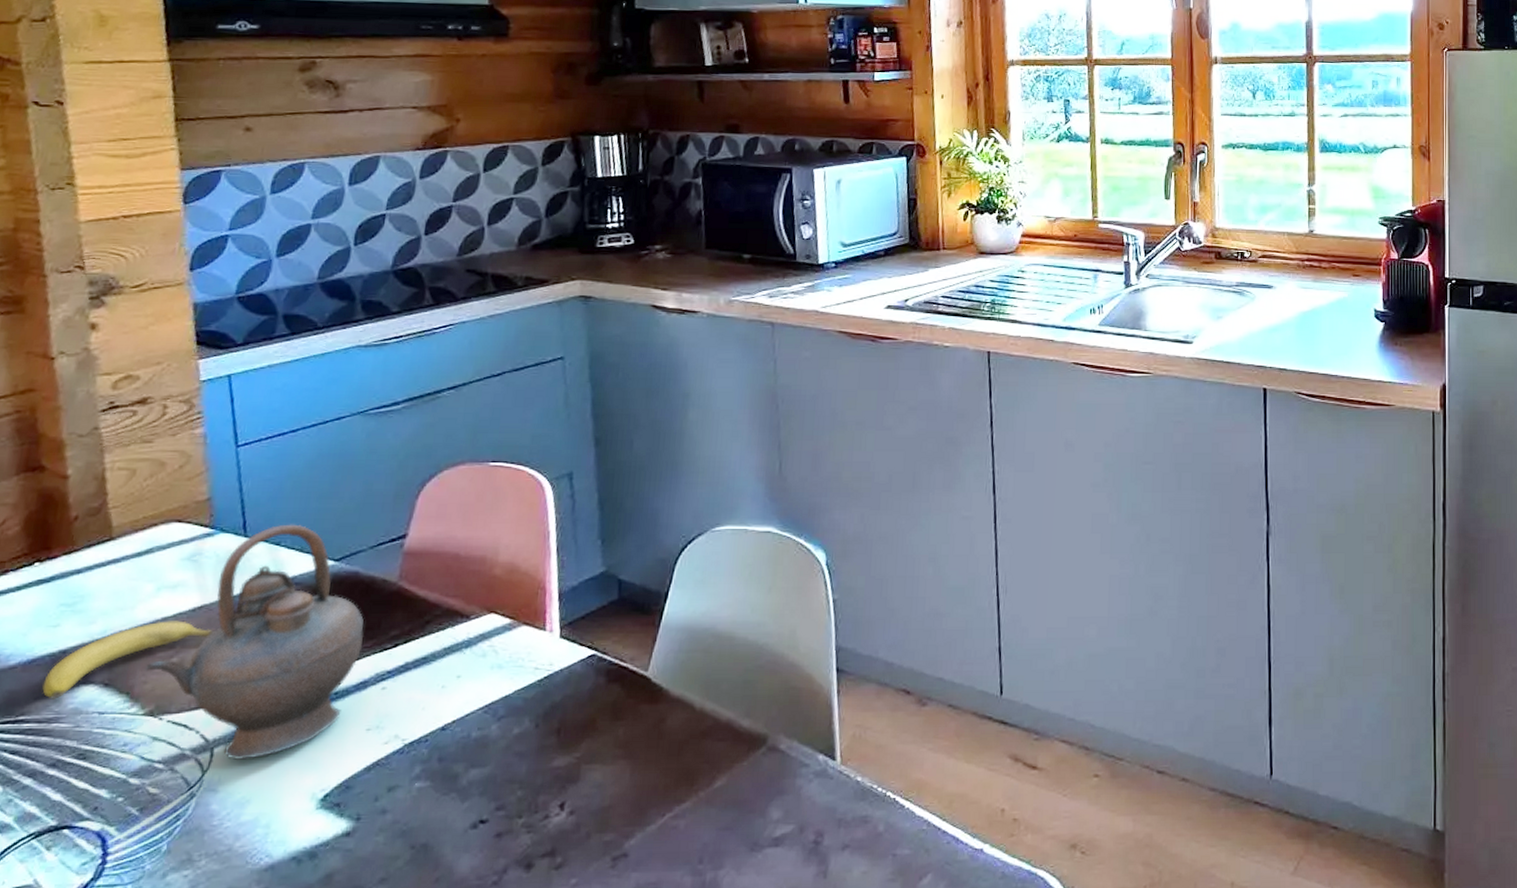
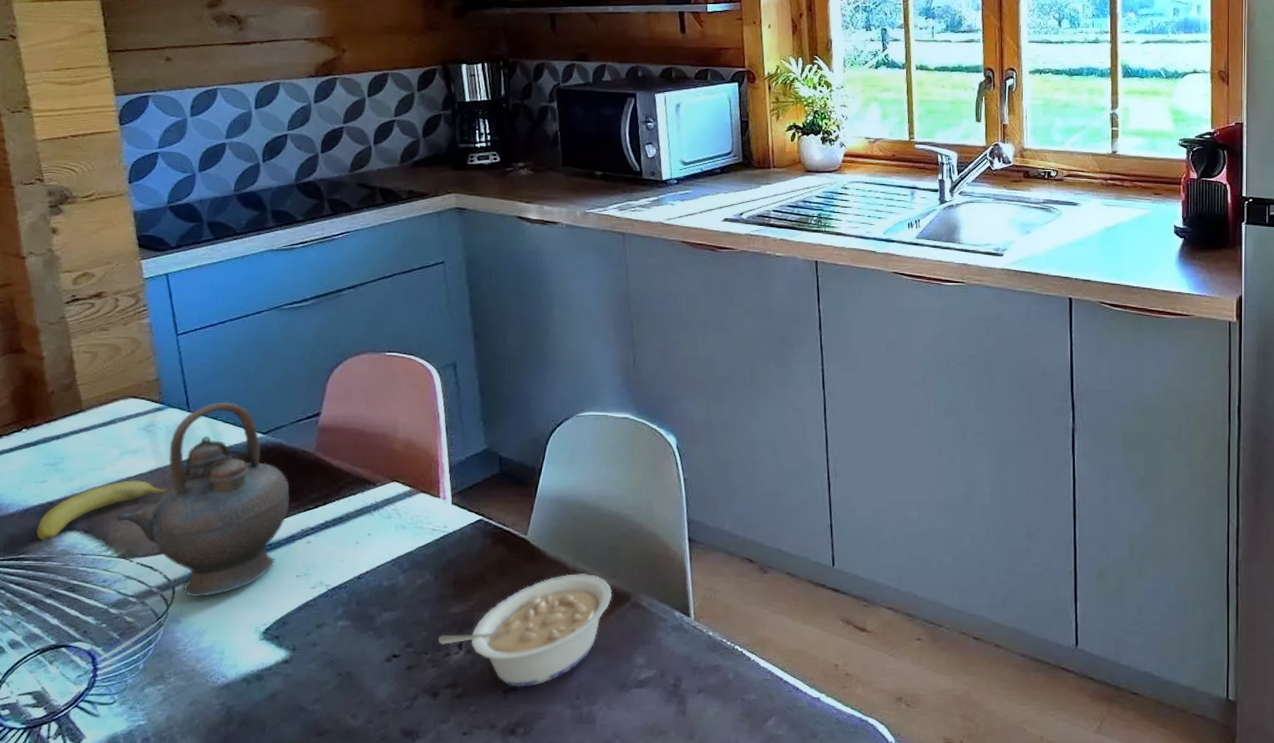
legume: none [535,714,746,853] -> present [438,574,612,687]

